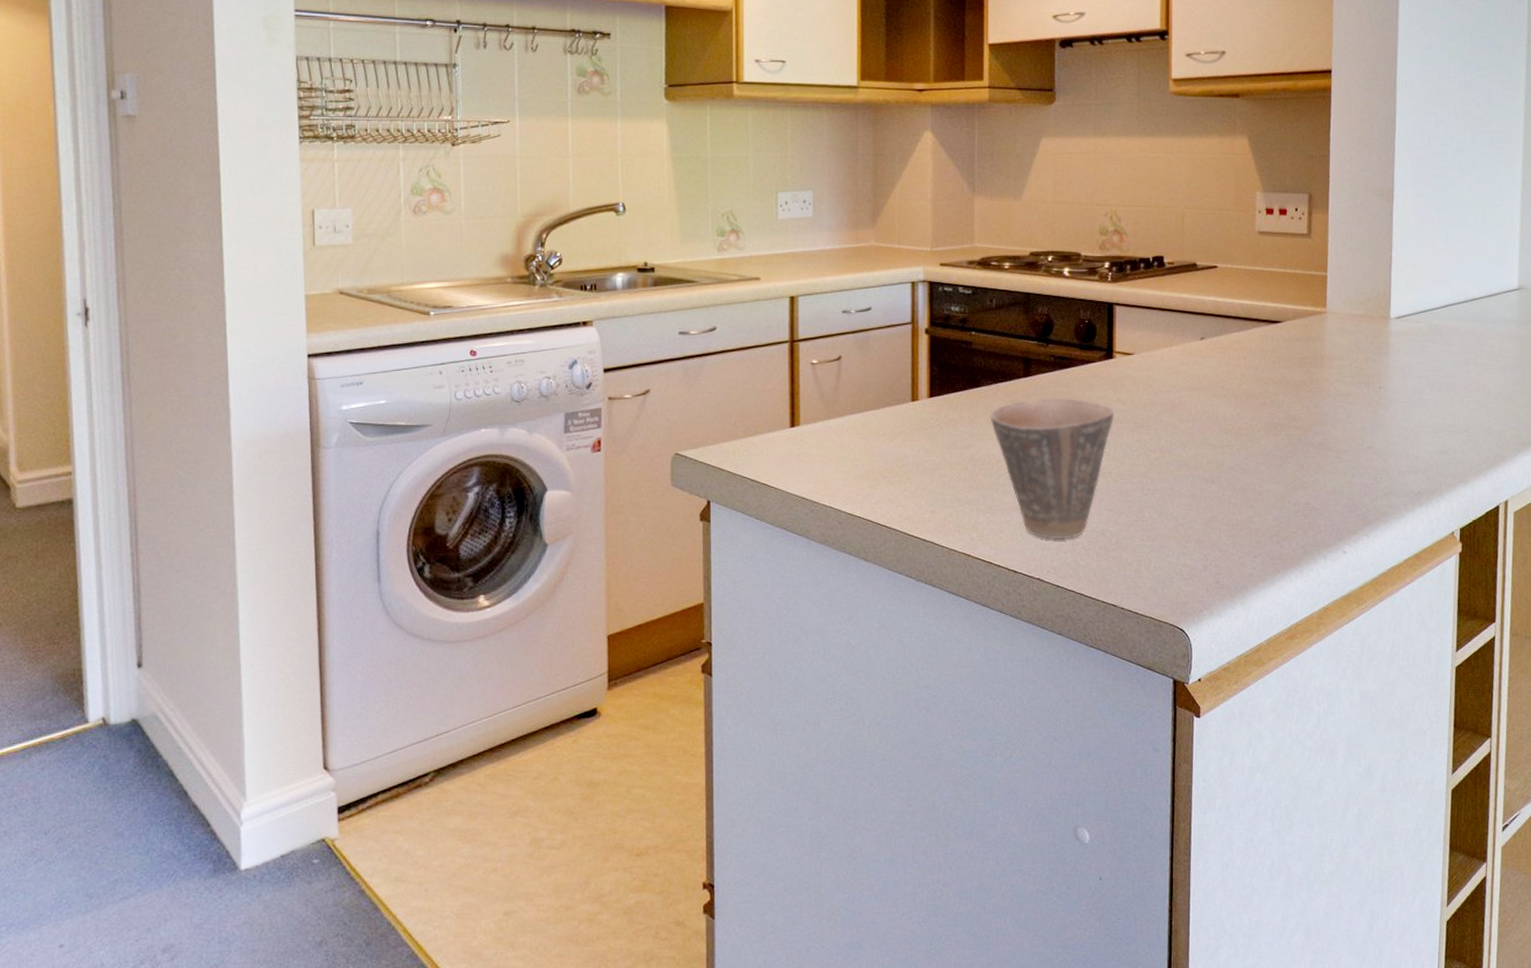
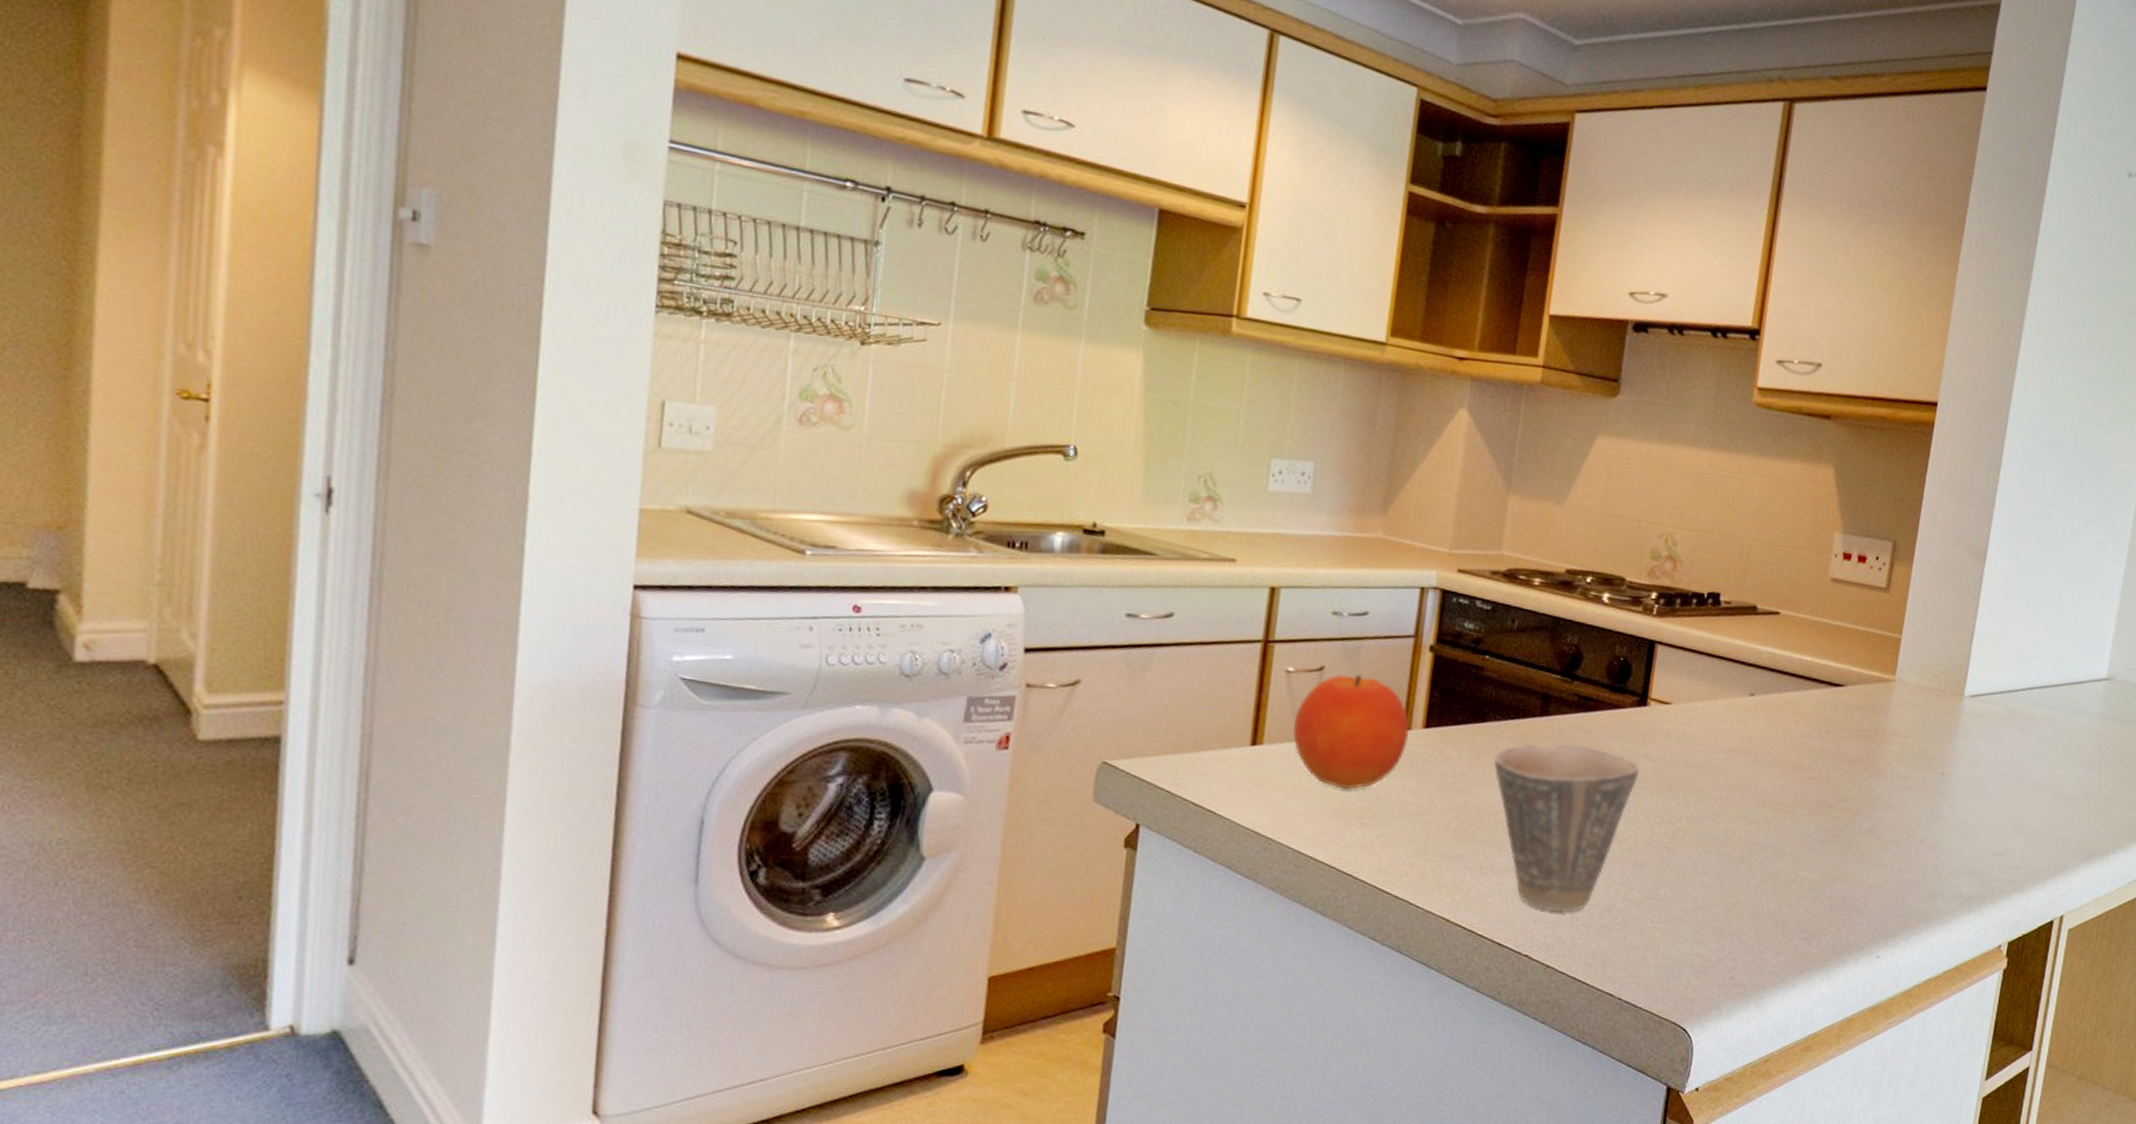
fruit: none [822,359,918,455] -> present [1293,674,1410,789]

